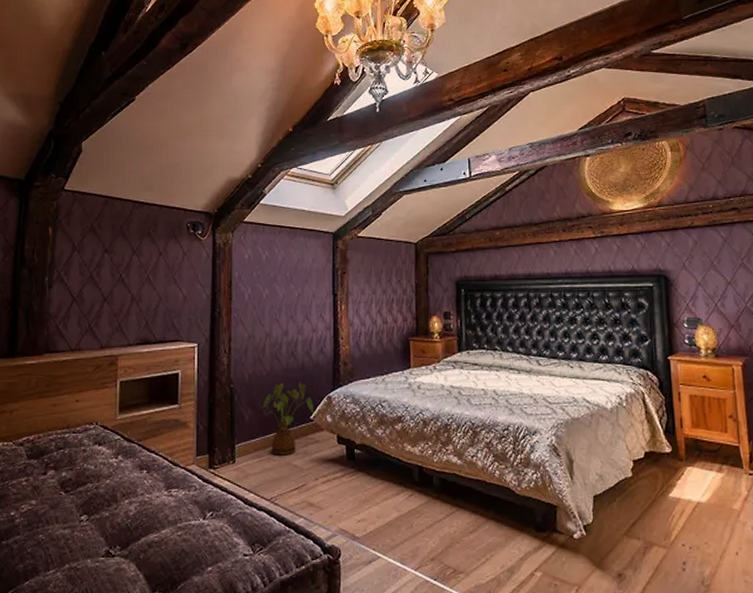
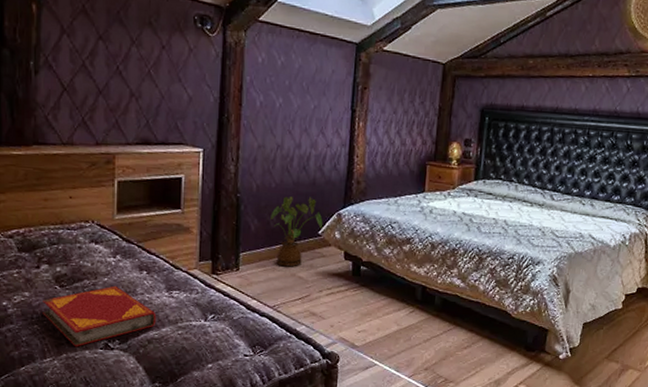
hardback book: none [48,487,156,556] -> present [43,285,157,347]

